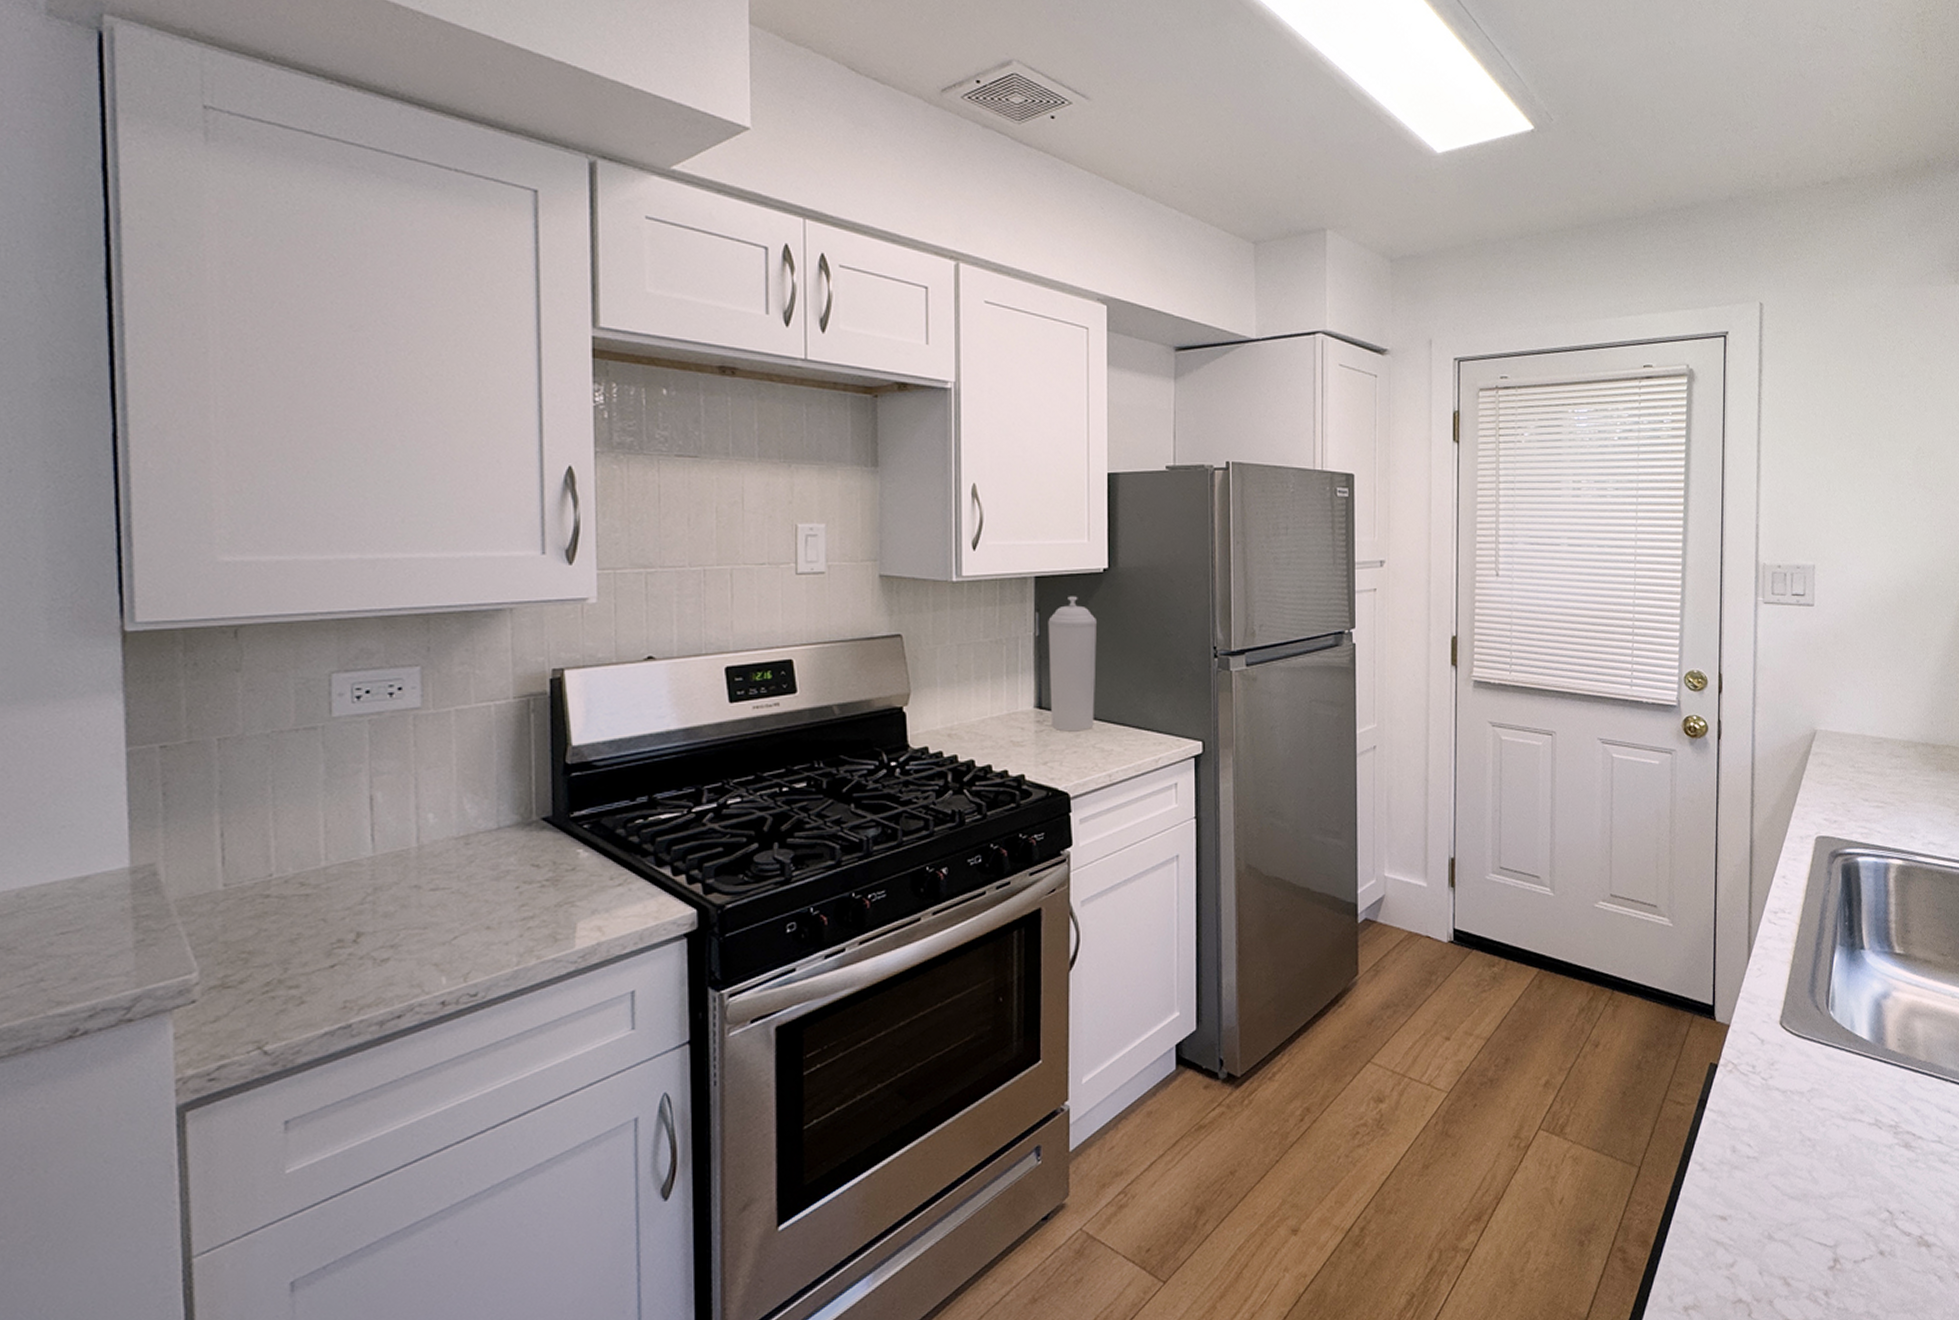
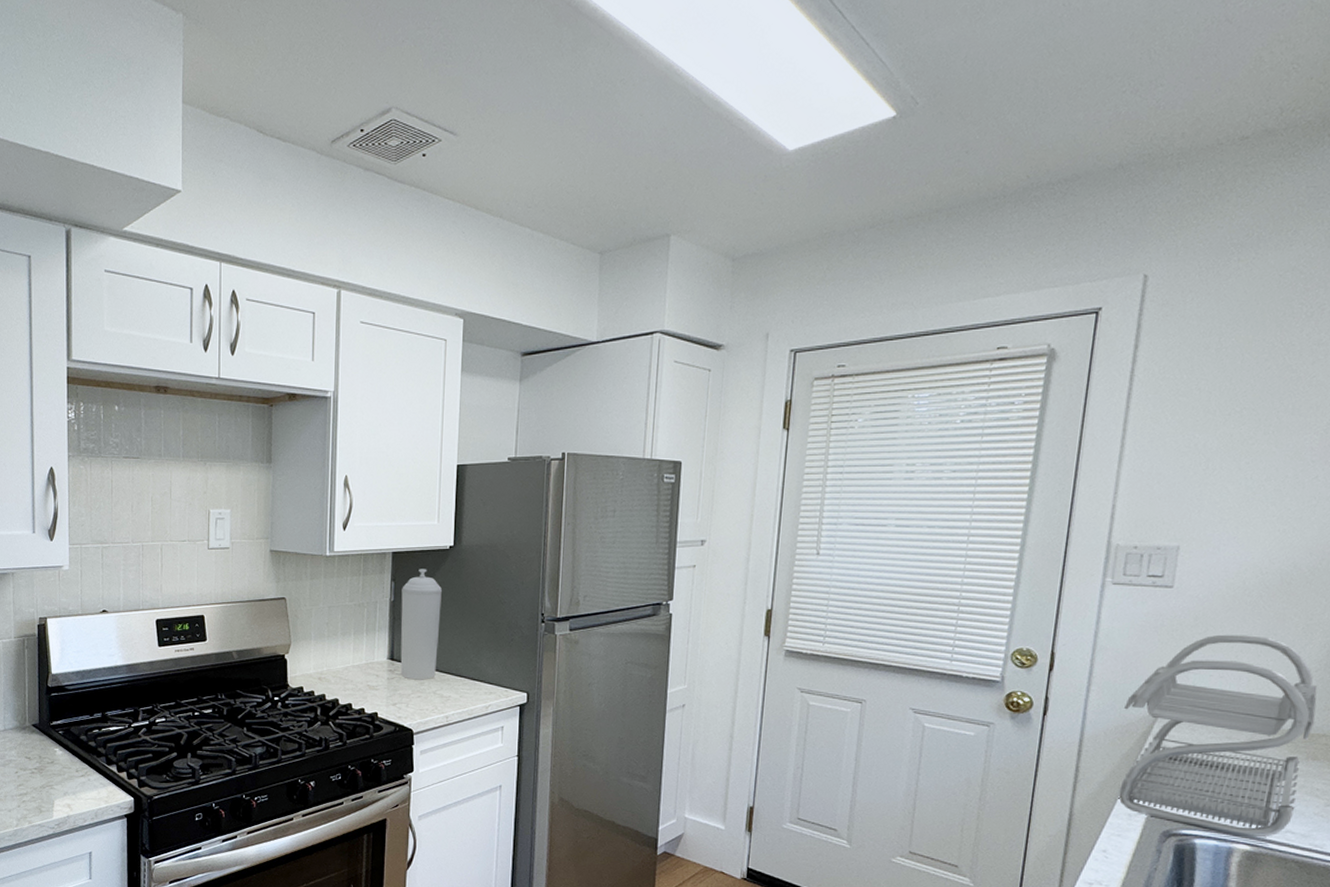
dish rack: none [1786,651,1939,852] -> present [1118,634,1318,838]

